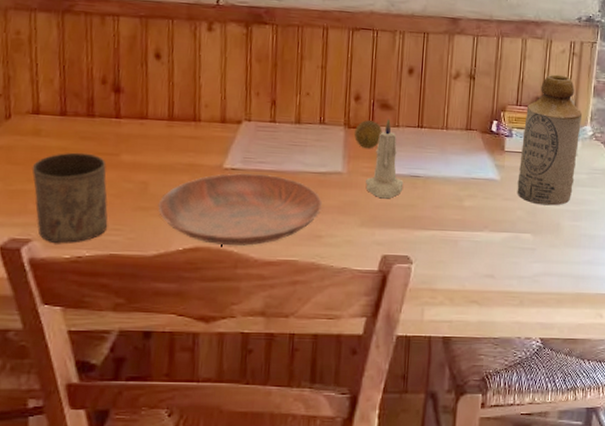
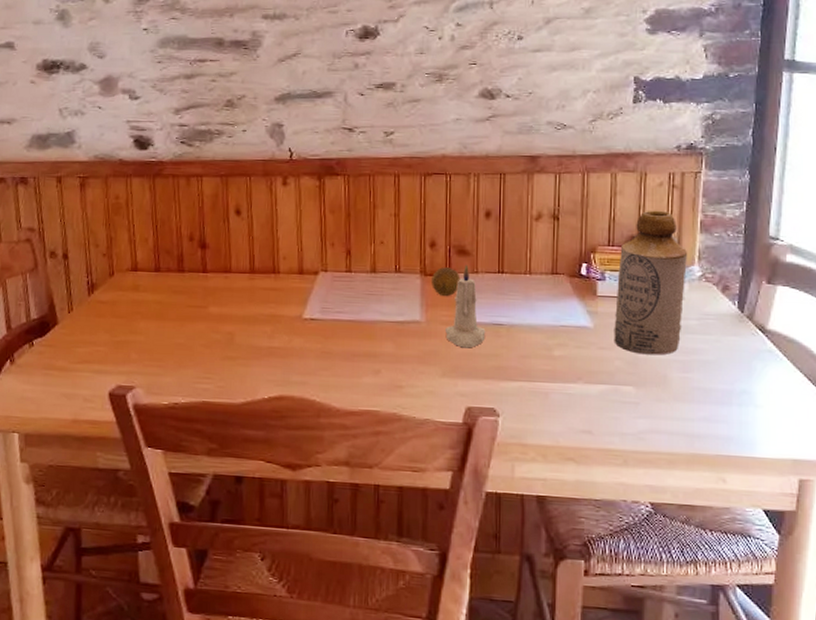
cup: present [32,152,108,244] -> none [133,305,200,391]
bowl: present [158,173,322,246] -> none [243,323,401,395]

